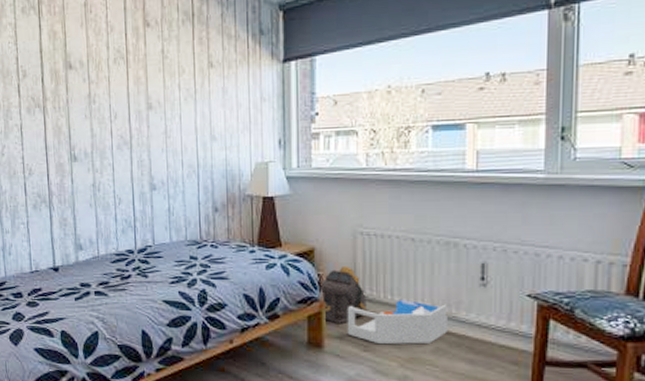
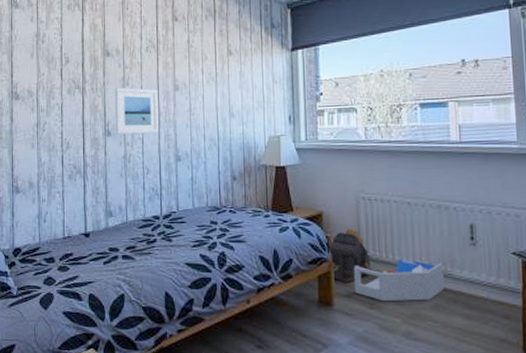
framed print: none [79,105,131,160] -> present [114,87,159,134]

